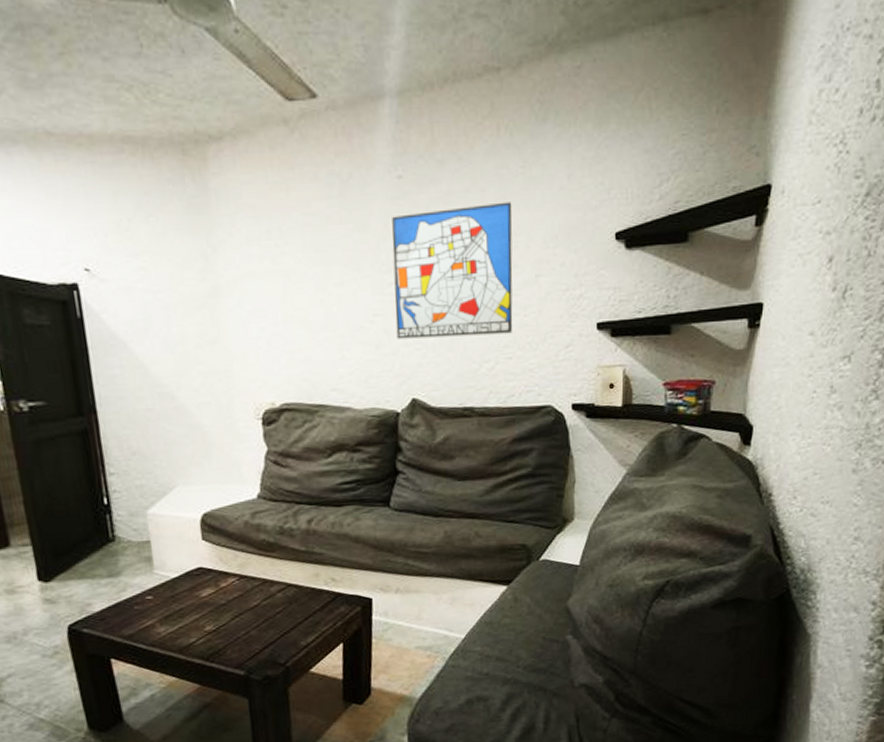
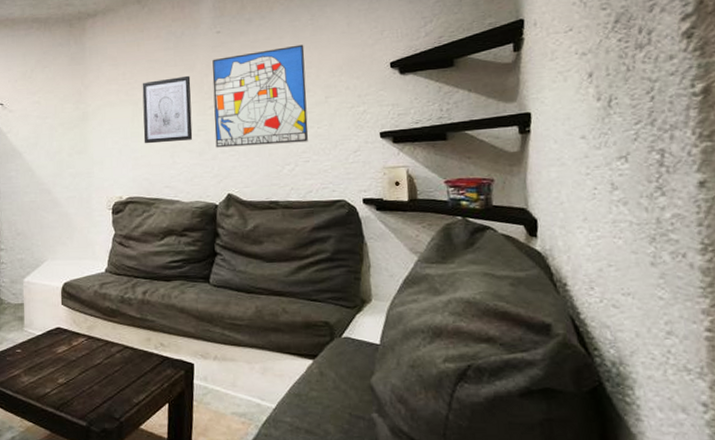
wall art: none [295,238,367,333] -> present [142,75,193,144]

